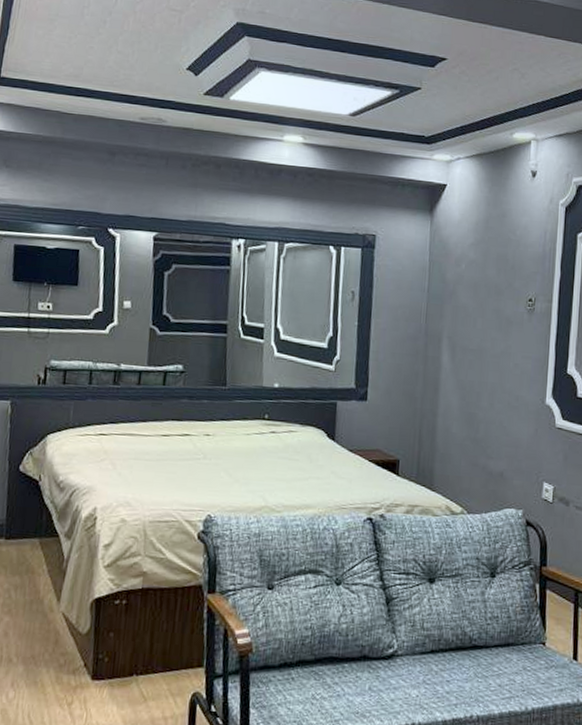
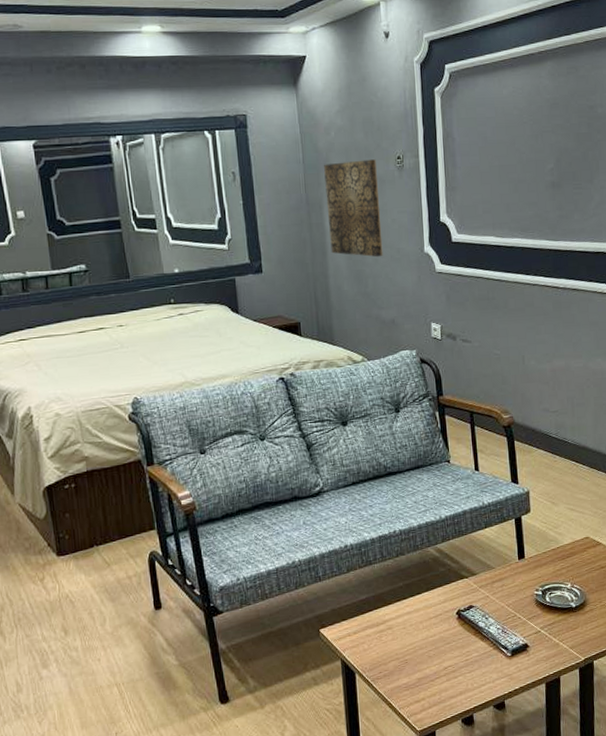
wall art: none [444,296,506,403] -> present [324,159,383,257]

